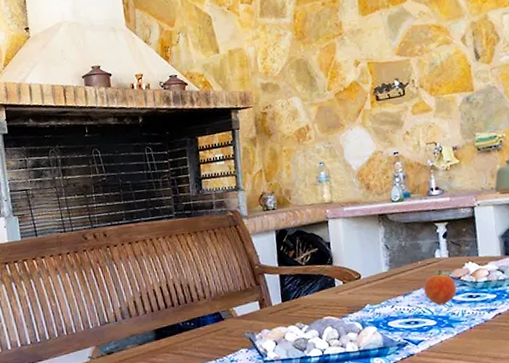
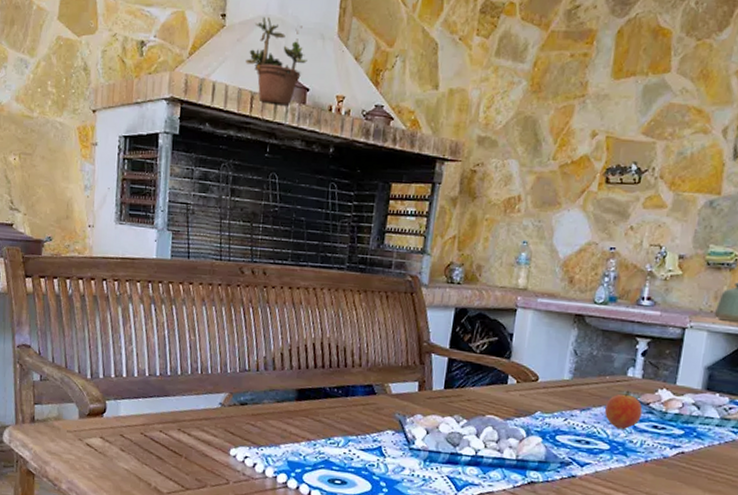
potted plant: none [53,23,105,94] -> present [246,17,308,107]

